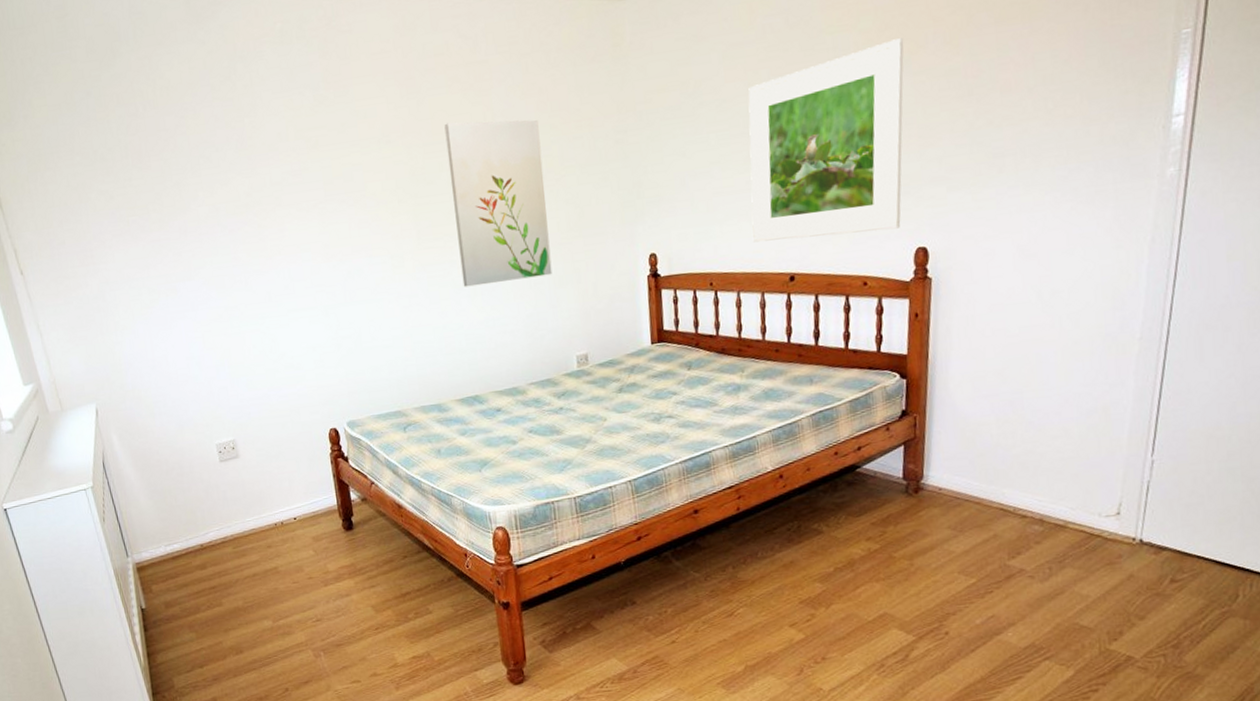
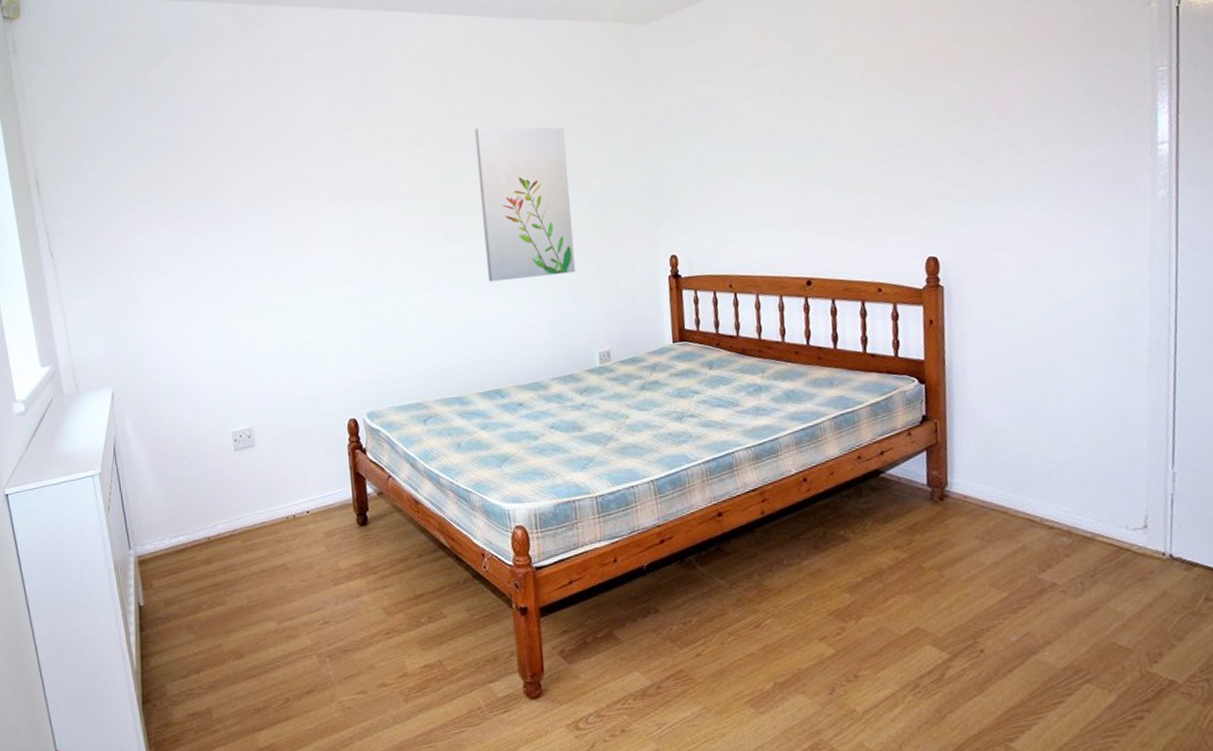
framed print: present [748,38,904,243] -> none [762,66,911,248]

